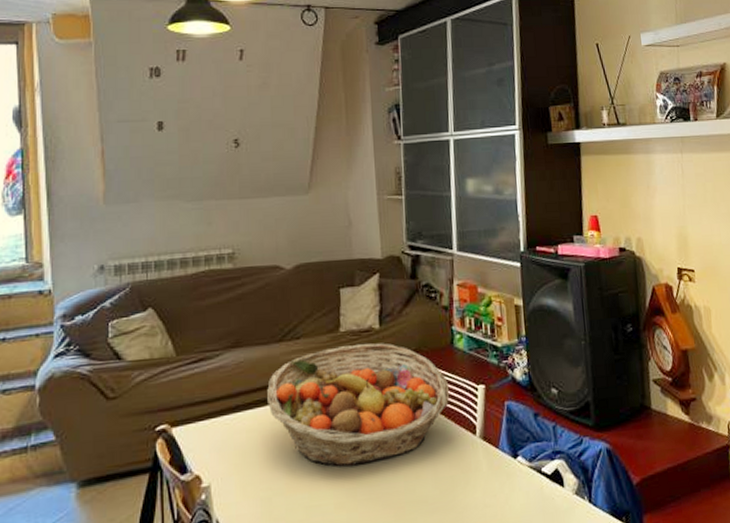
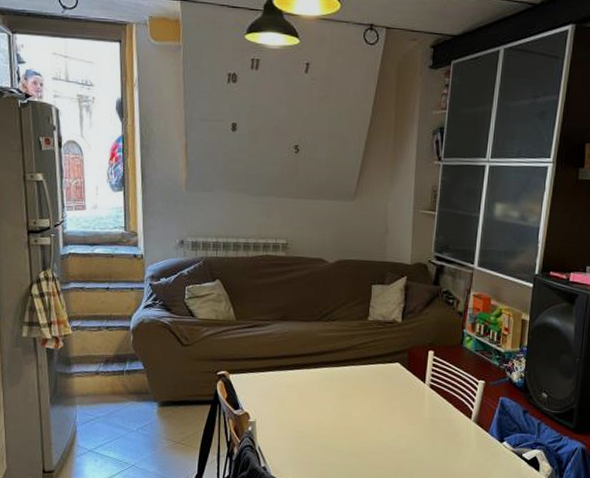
fruit basket: present [267,343,450,467] -> none [304,332,454,426]

